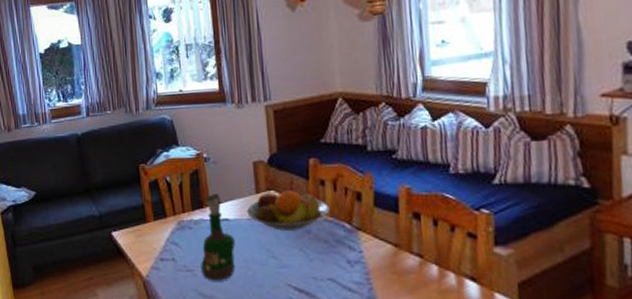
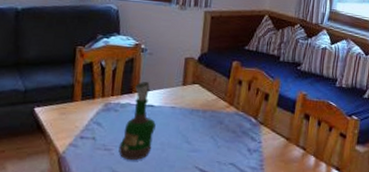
fruit bowl: present [246,187,330,231] -> none [171,83,242,120]

